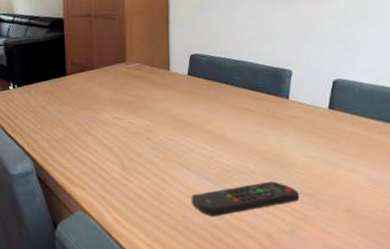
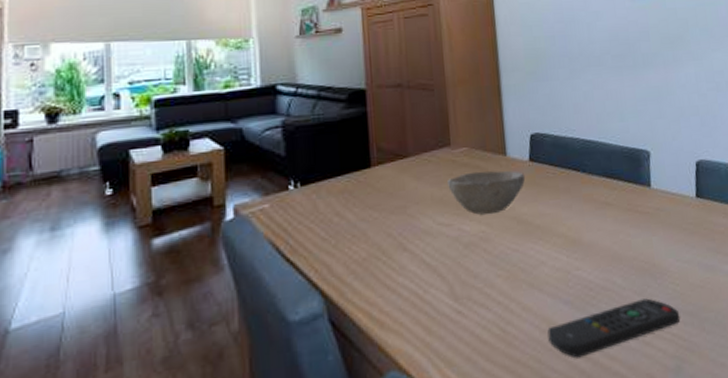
bowl: none [123,81,184,114] -> present [448,170,526,215]

